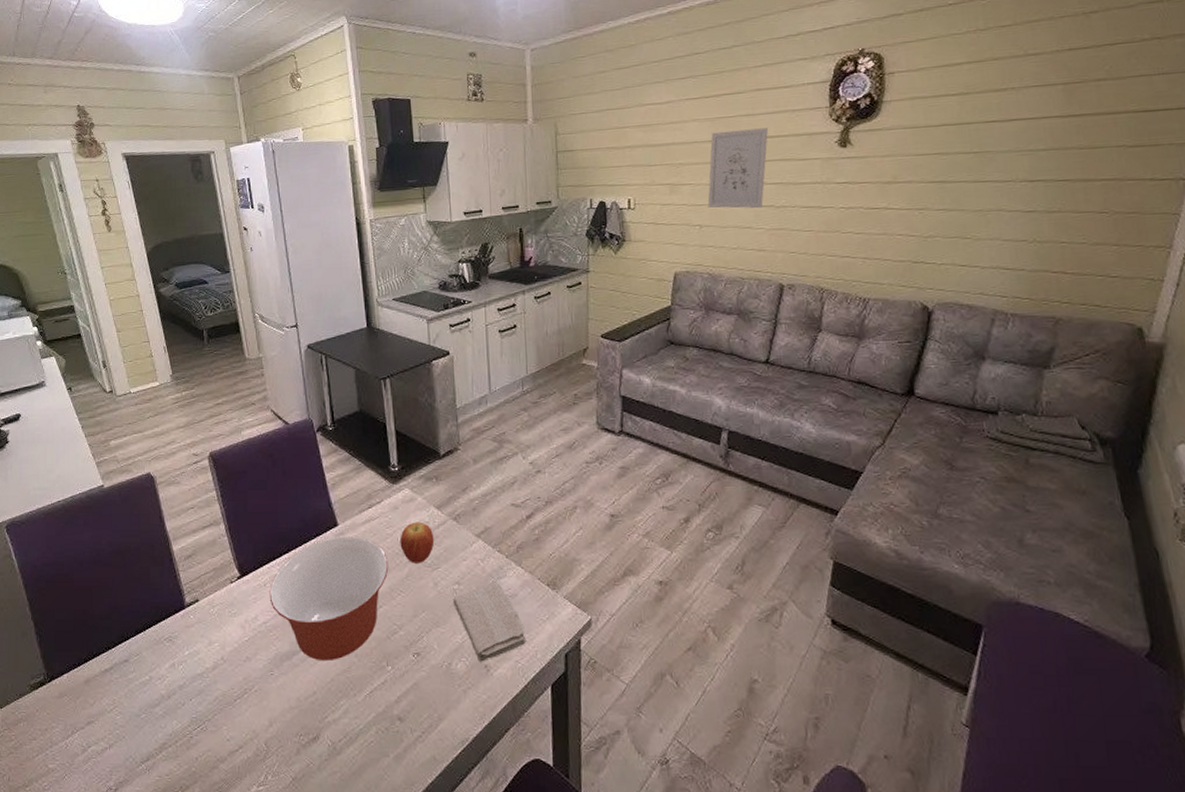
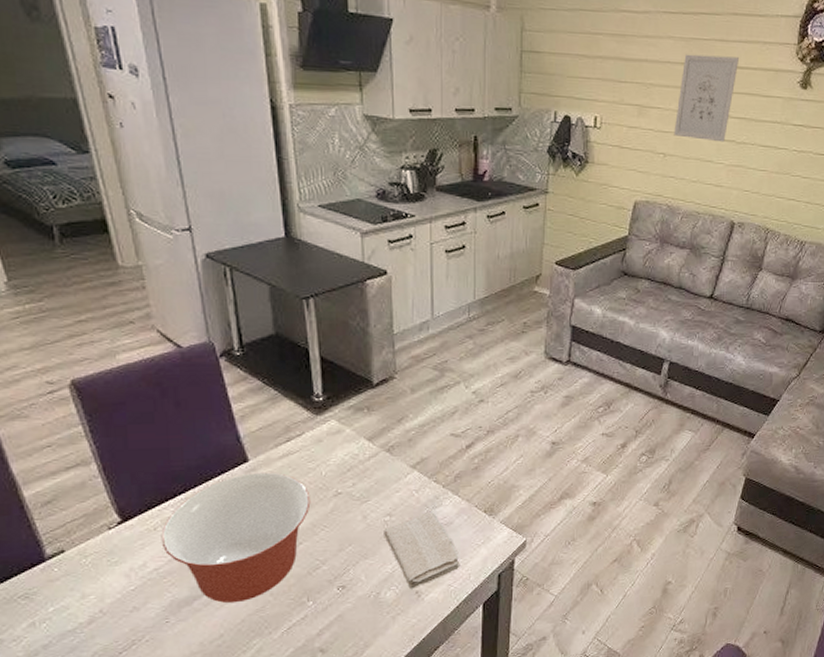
fruit: present [400,522,435,563] -> none [324,454,364,498]

